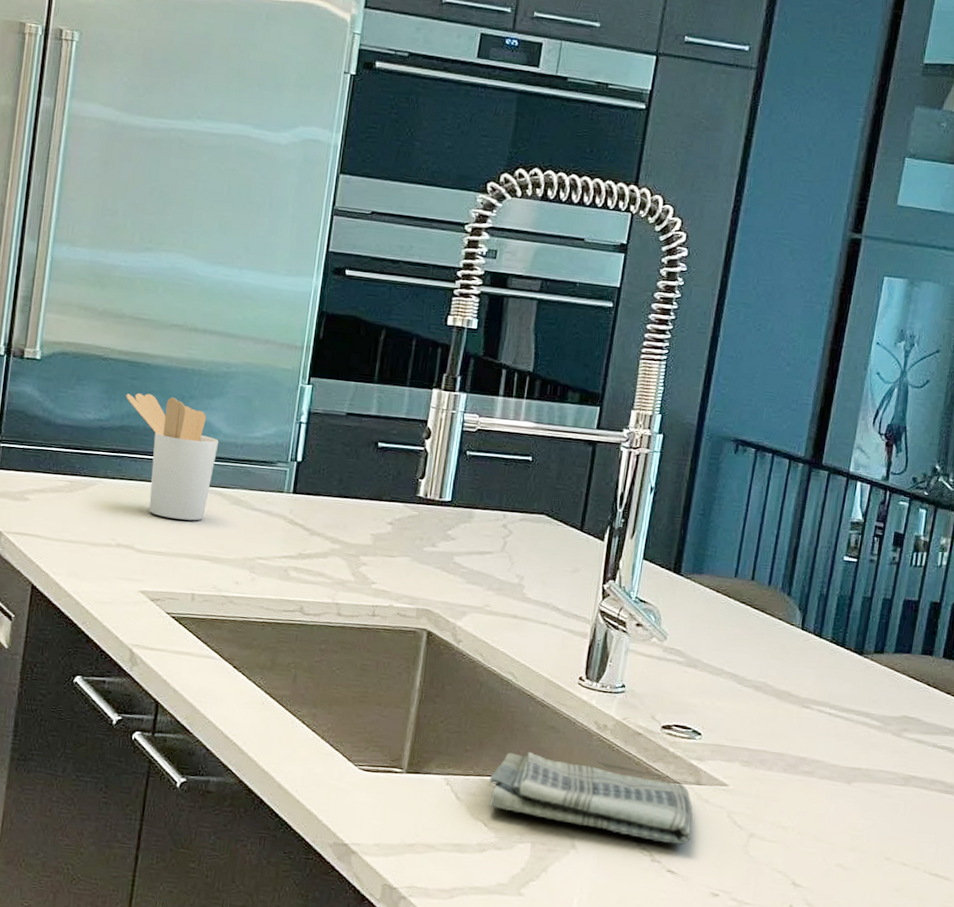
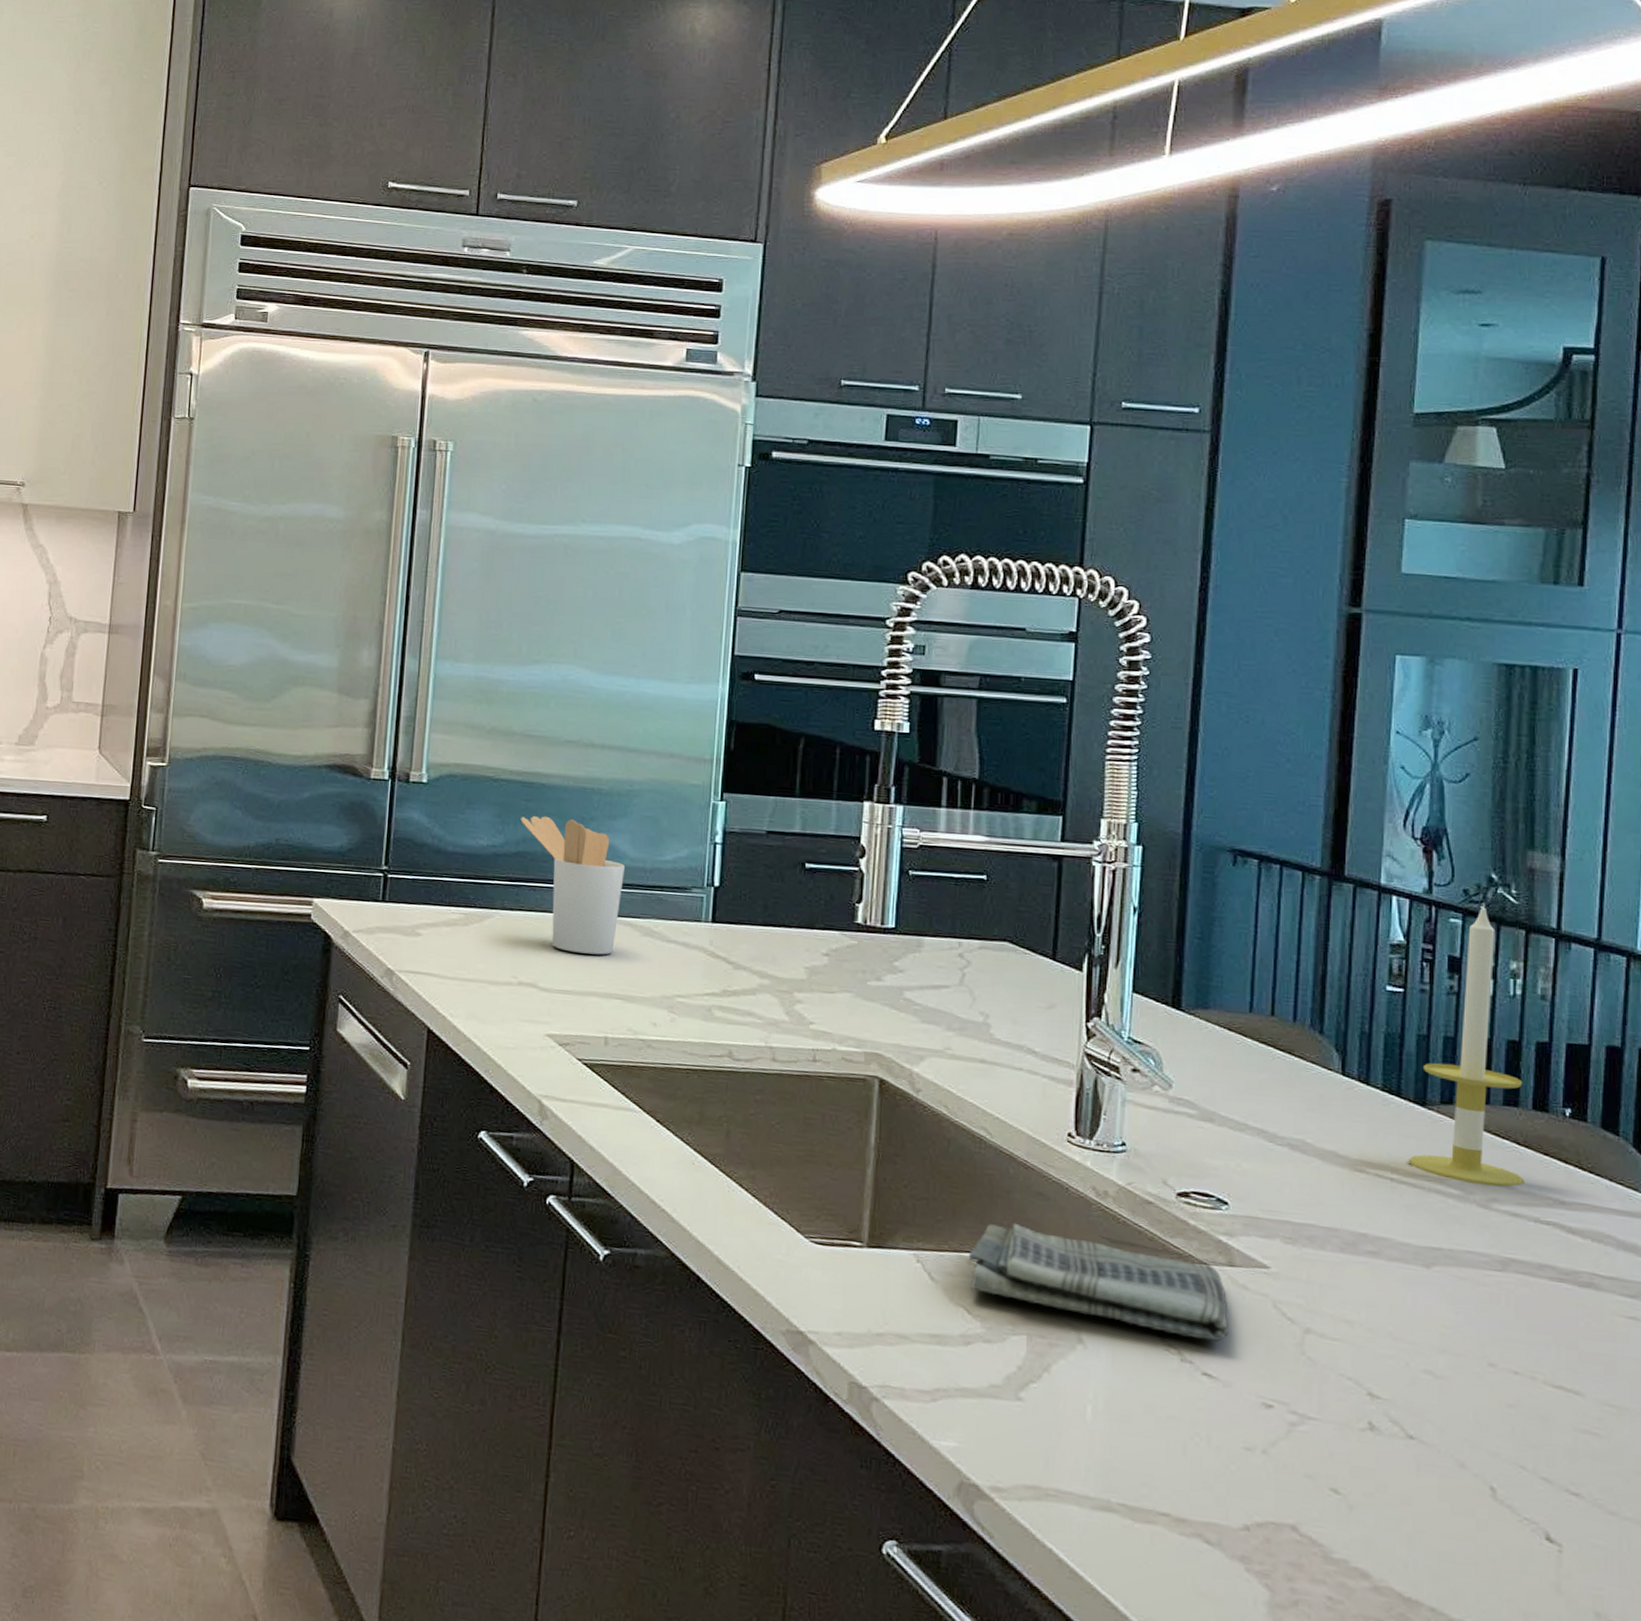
candle: none [843,489,939,720] -> present [1408,902,1524,1187]

